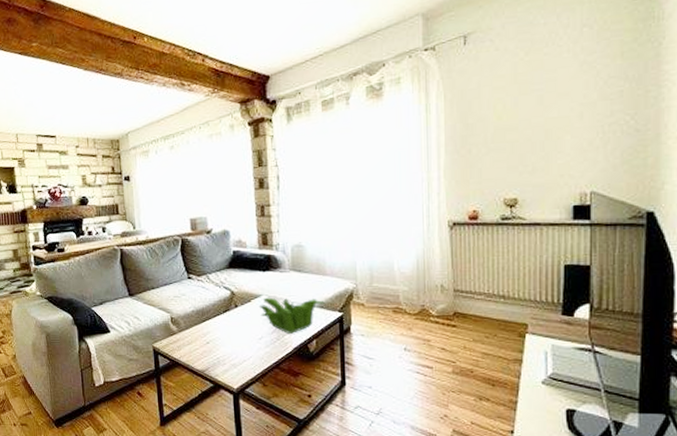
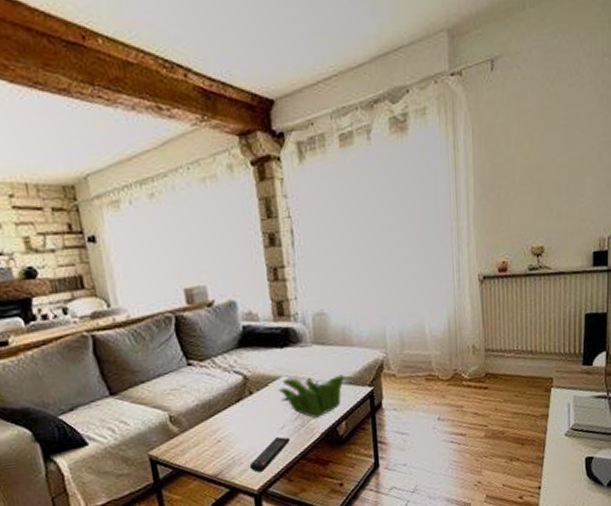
remote control: none [231,346,267,373] -> present [249,437,291,472]

